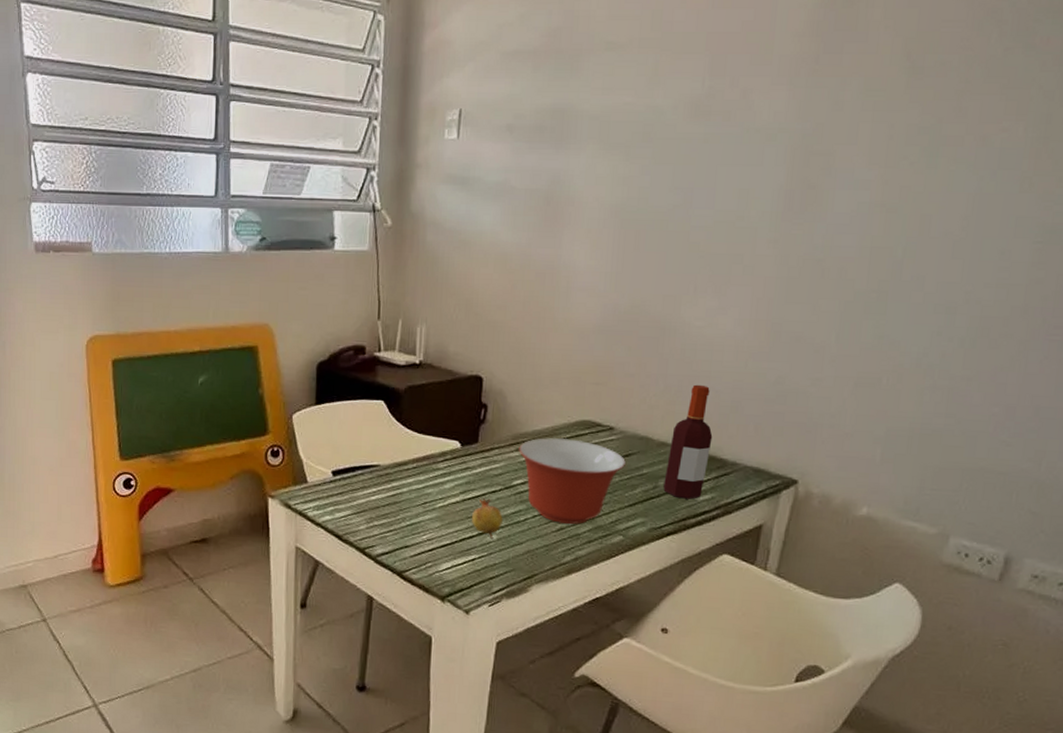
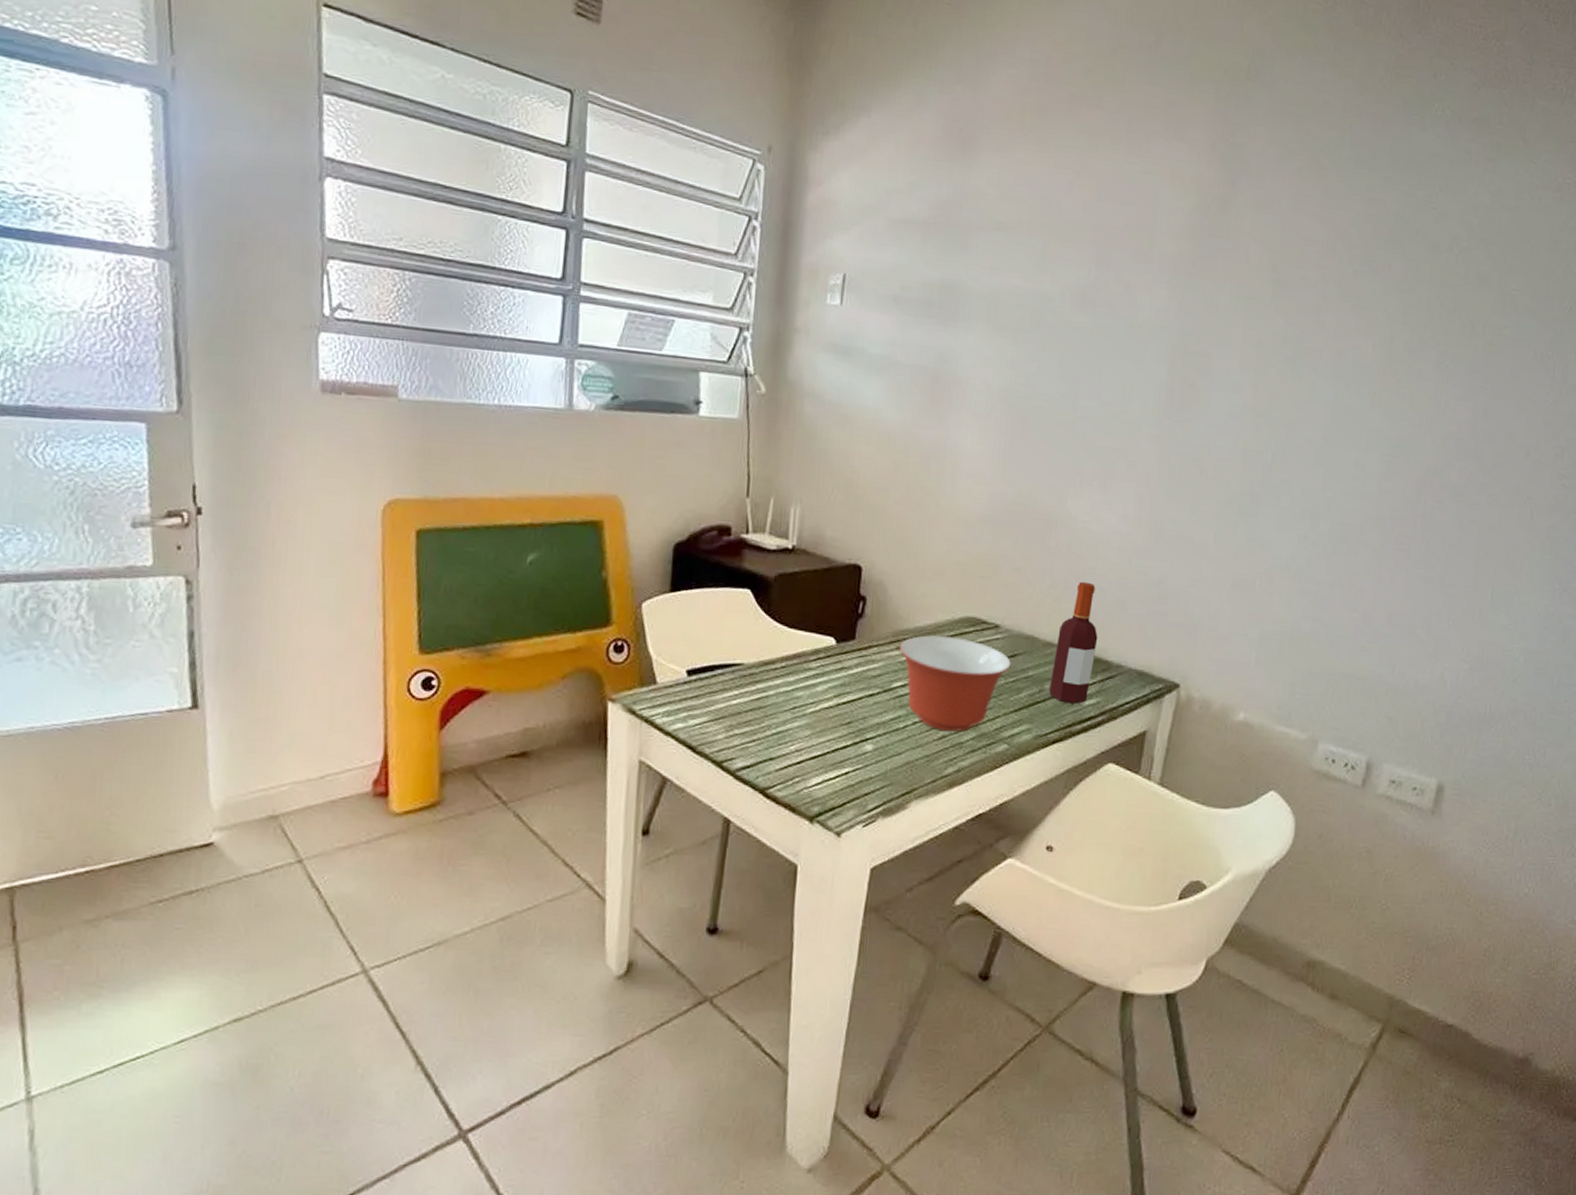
fruit: present [471,498,503,540] -> none [845,702,881,750]

